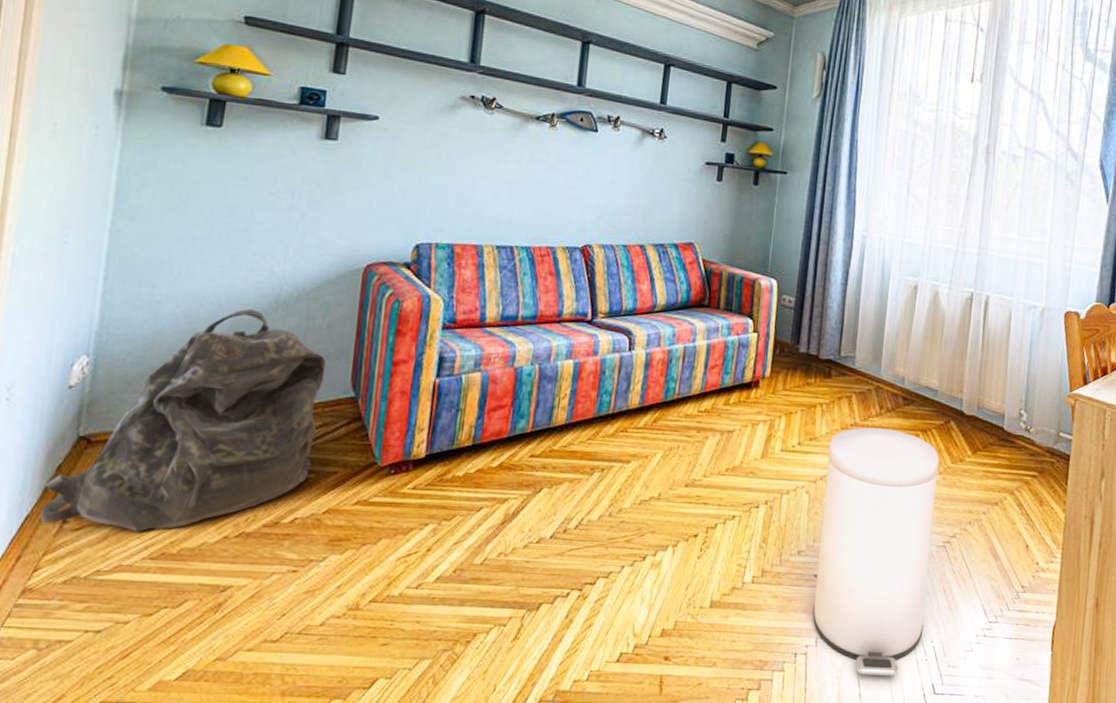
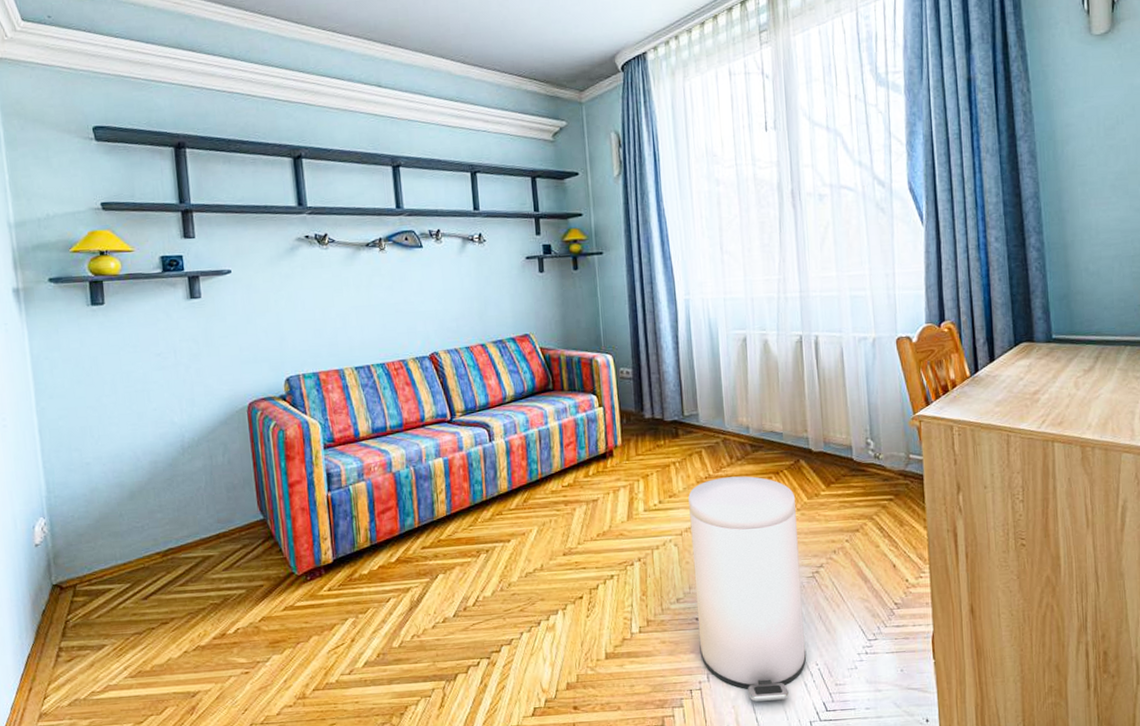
backpack: present [40,308,326,532] -> none [36,457,241,660]

